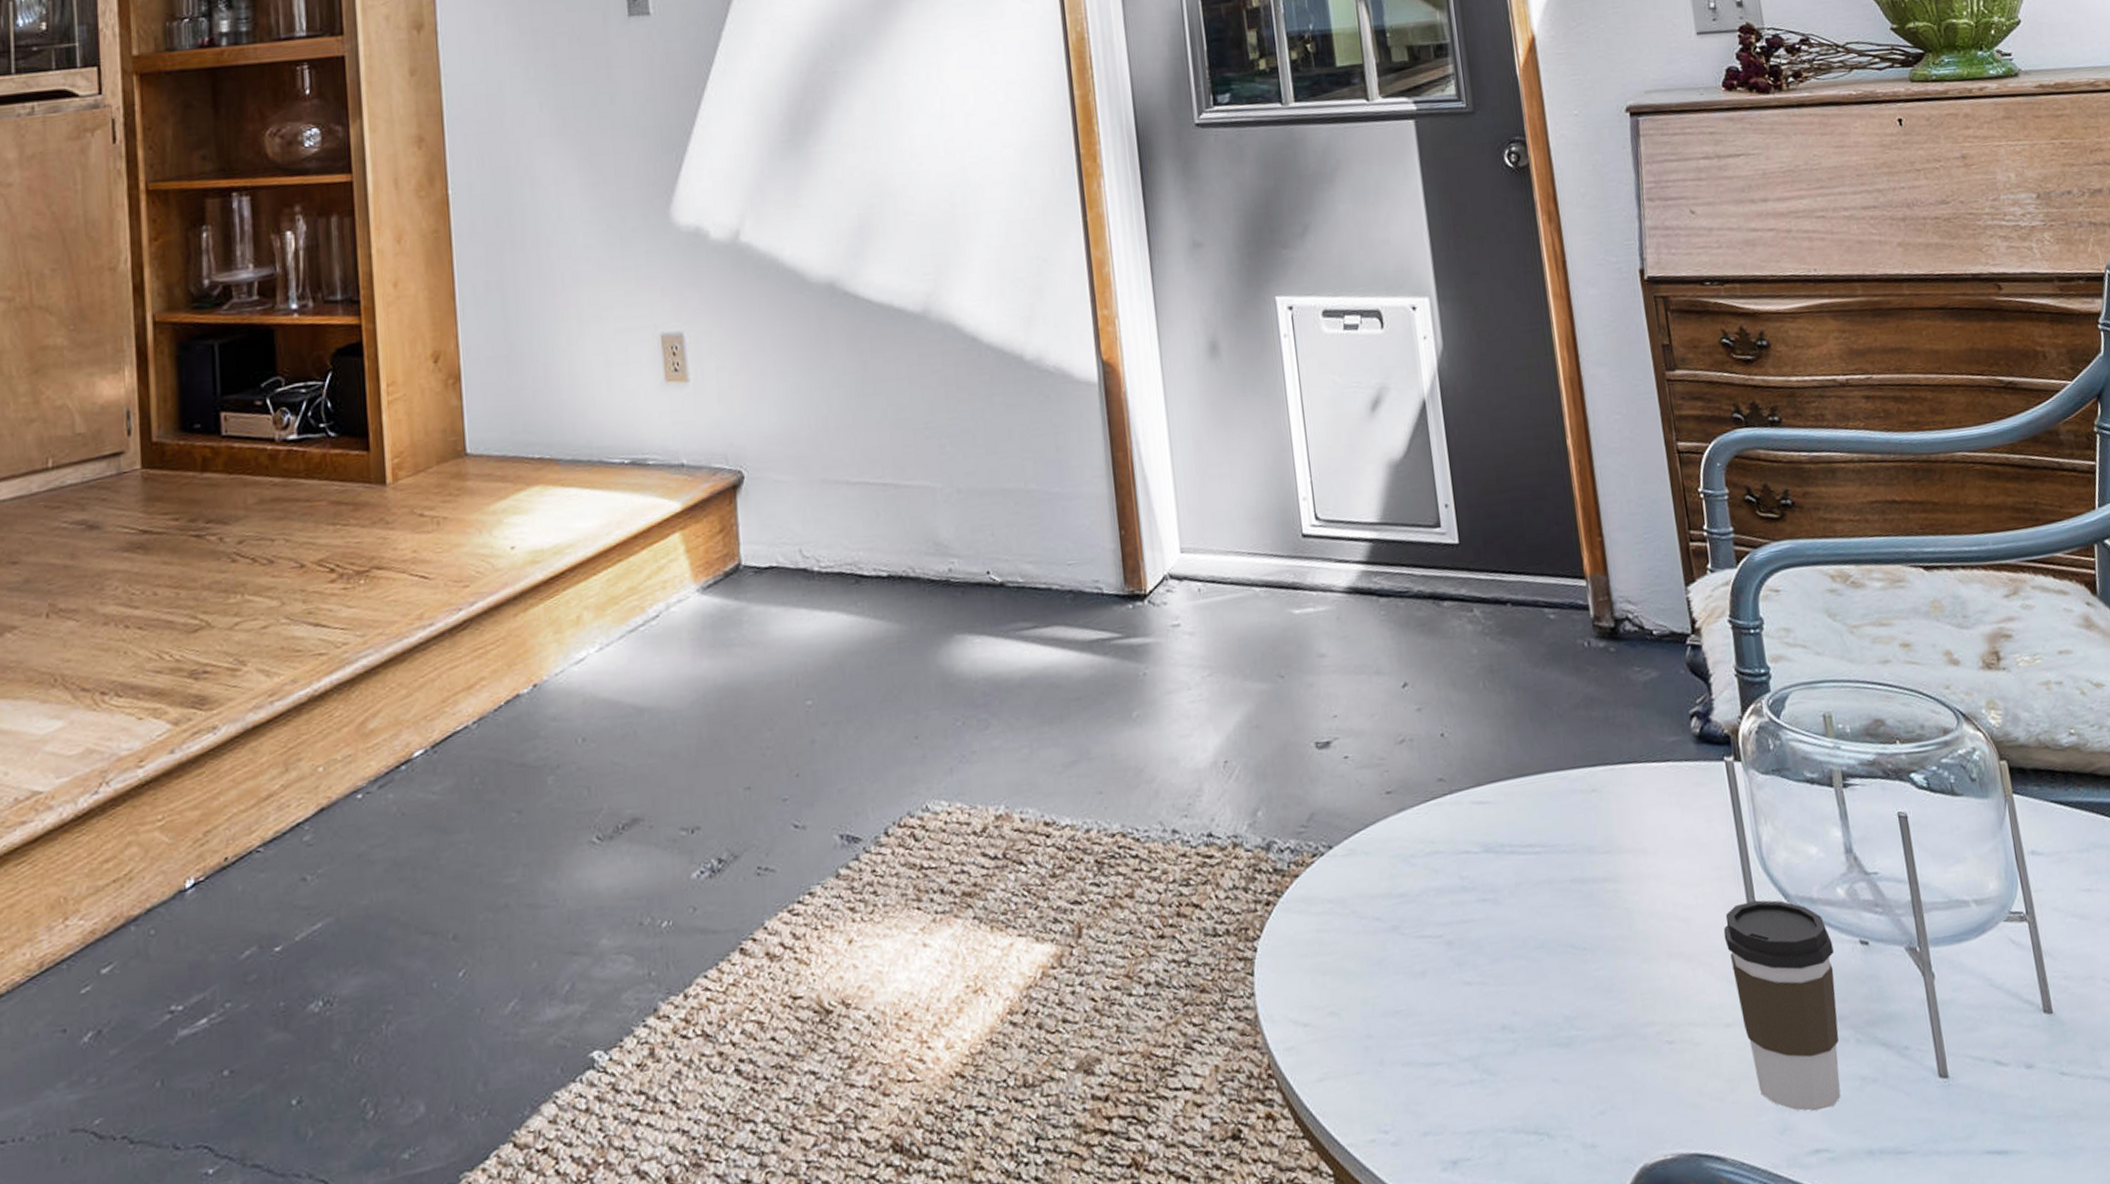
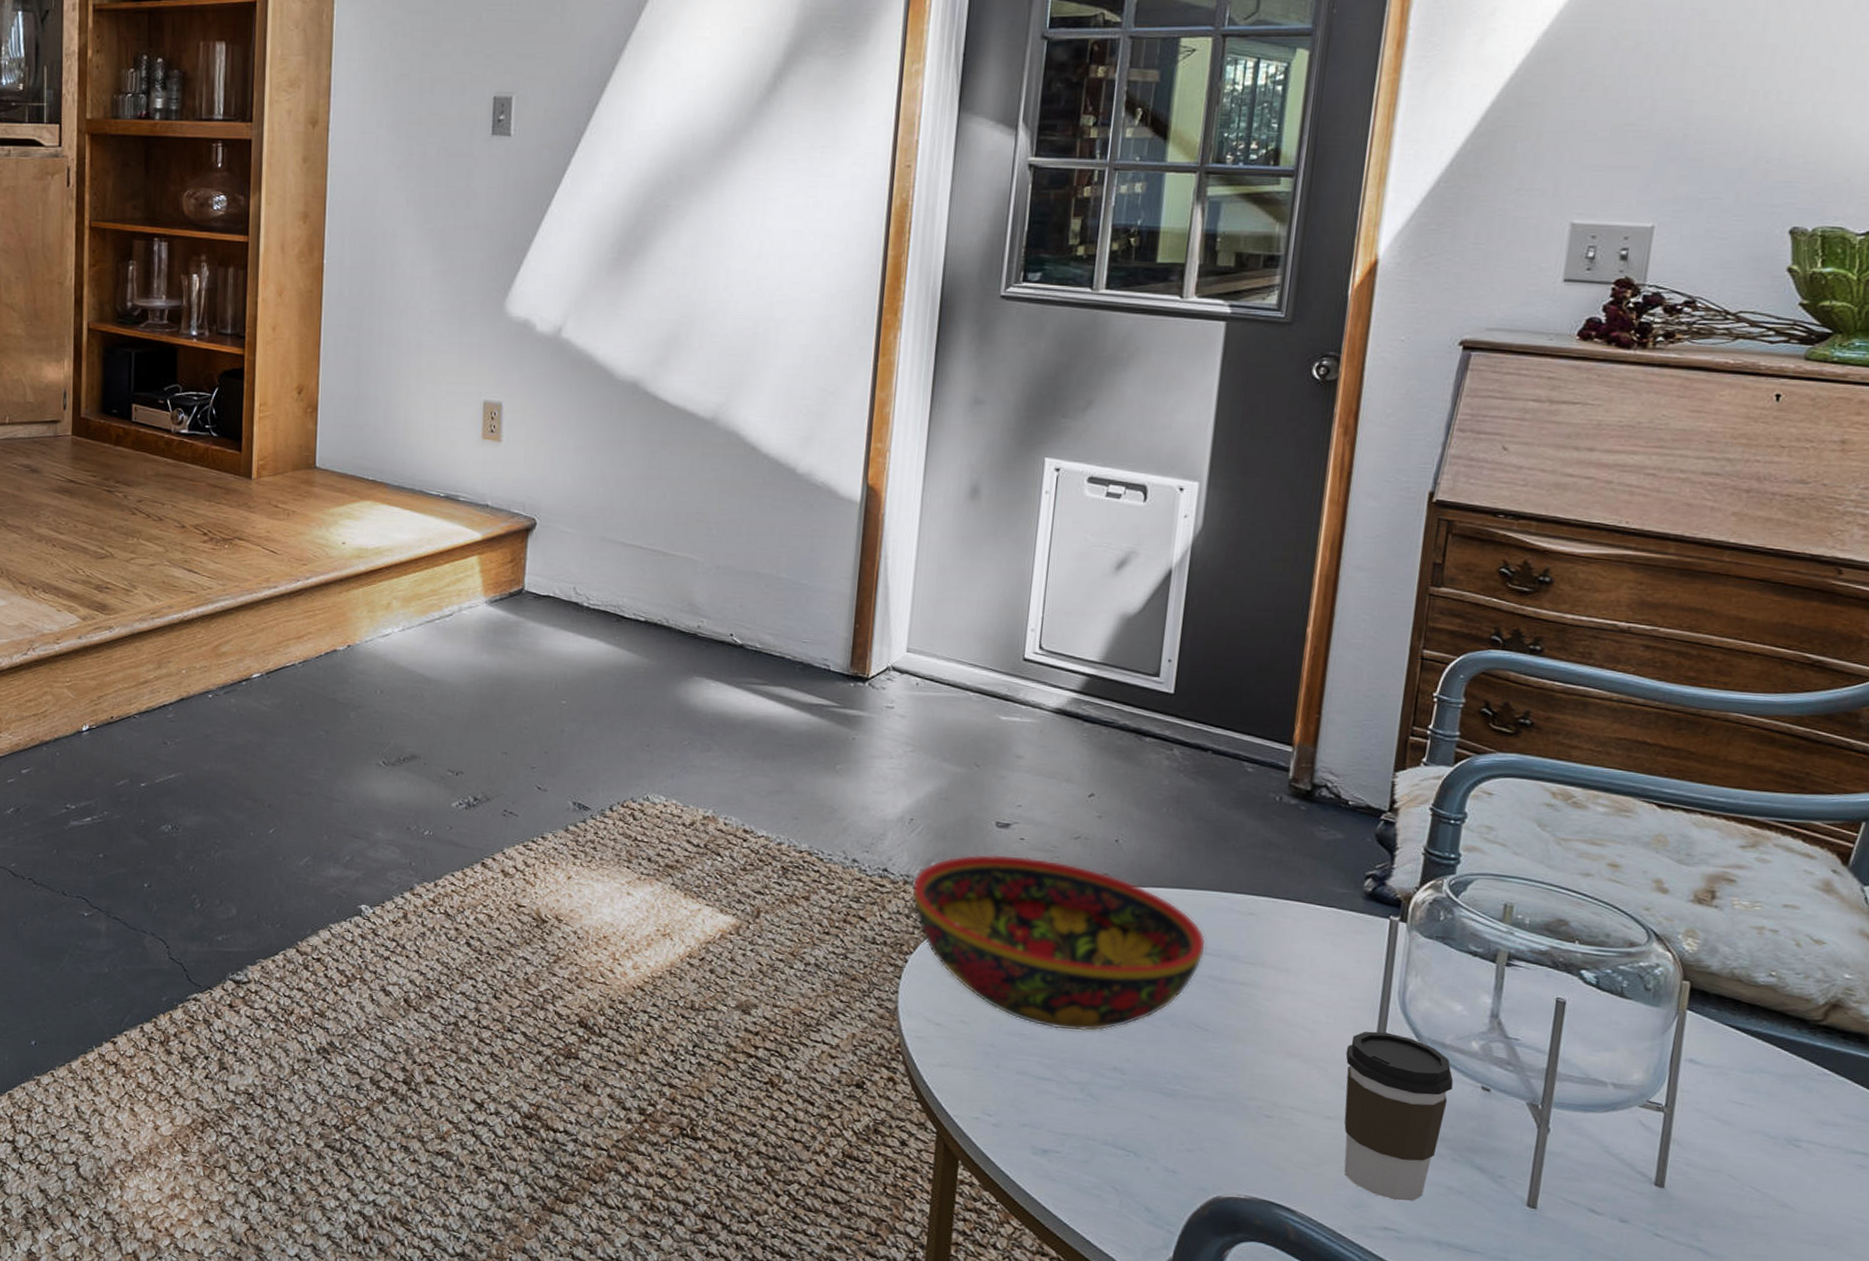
bowl: none [1242,776,1560,995] -> present [911,854,1207,1032]

